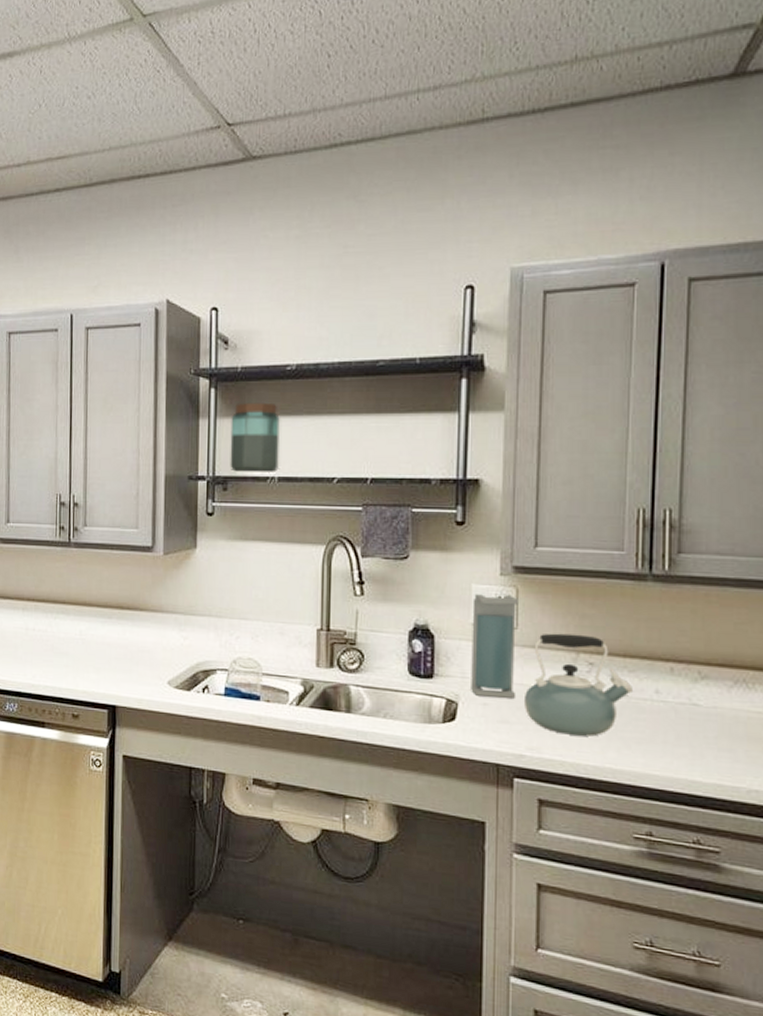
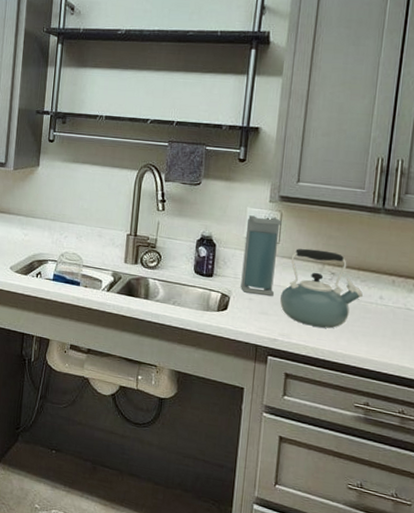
peanut butter: present [230,402,280,472] -> none [69,57,110,112]

